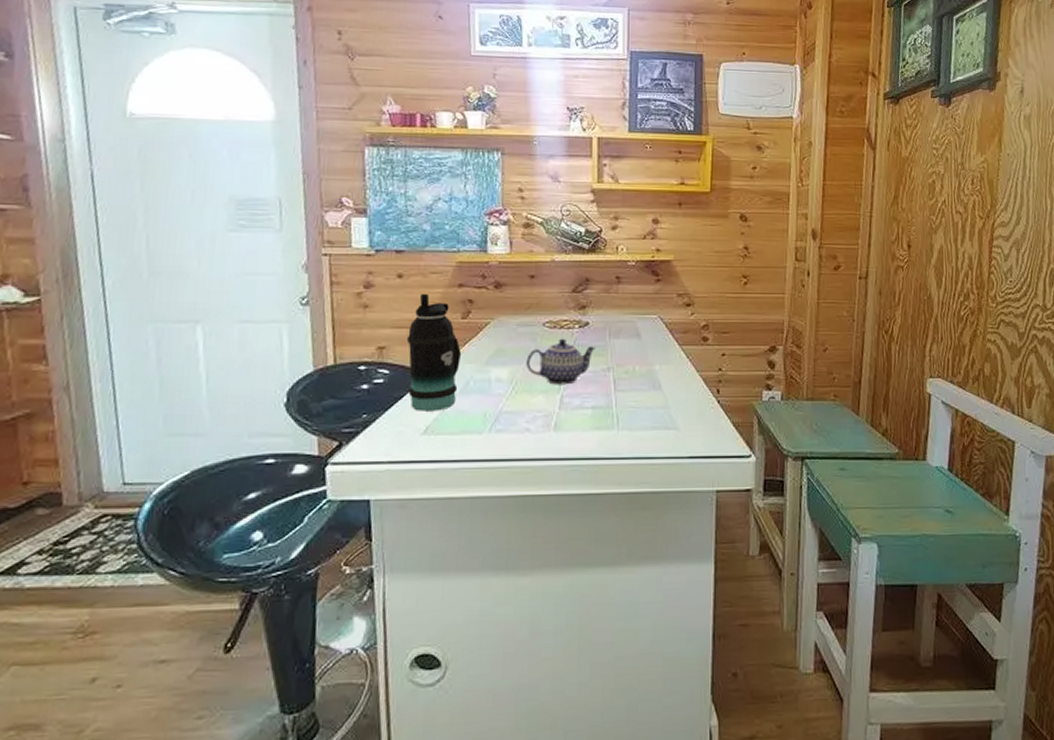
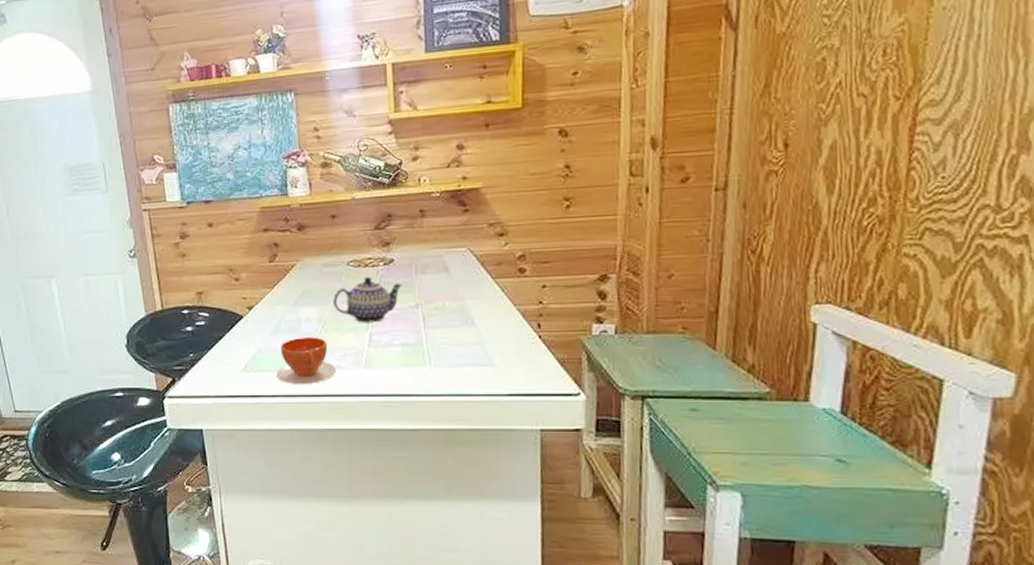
bottle: present [406,293,462,411] -> none [221,239,272,350]
teacup: none [460,397,524,449] -> present [276,336,336,385]

